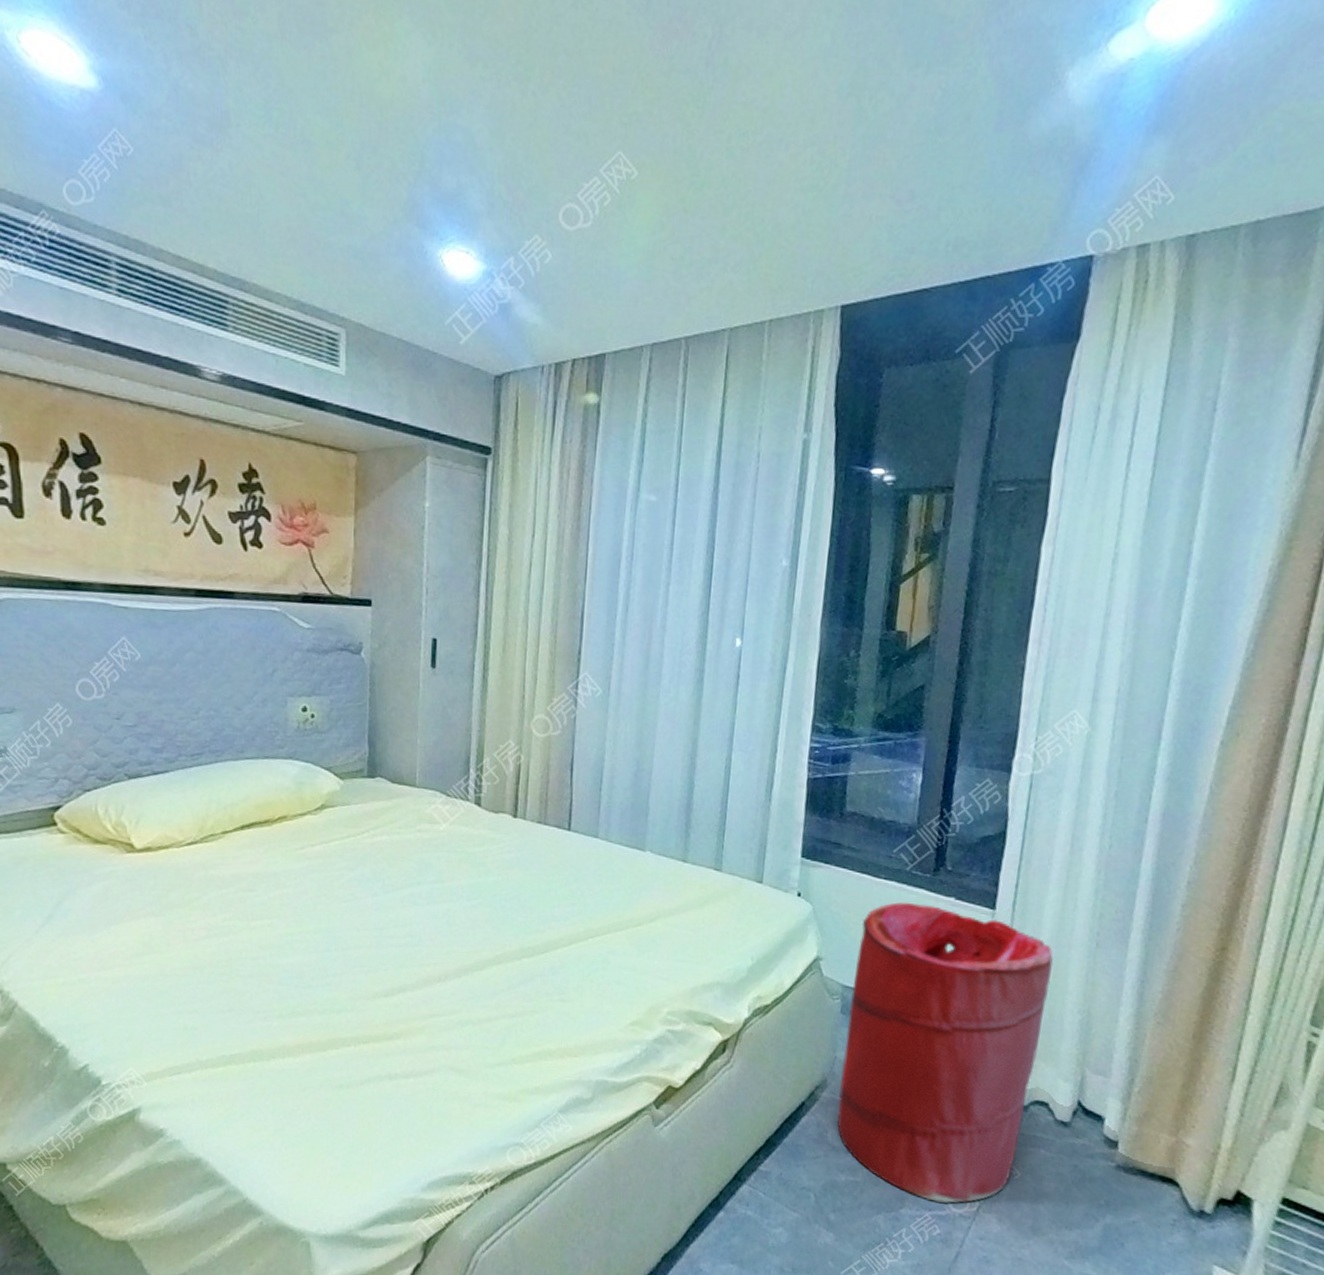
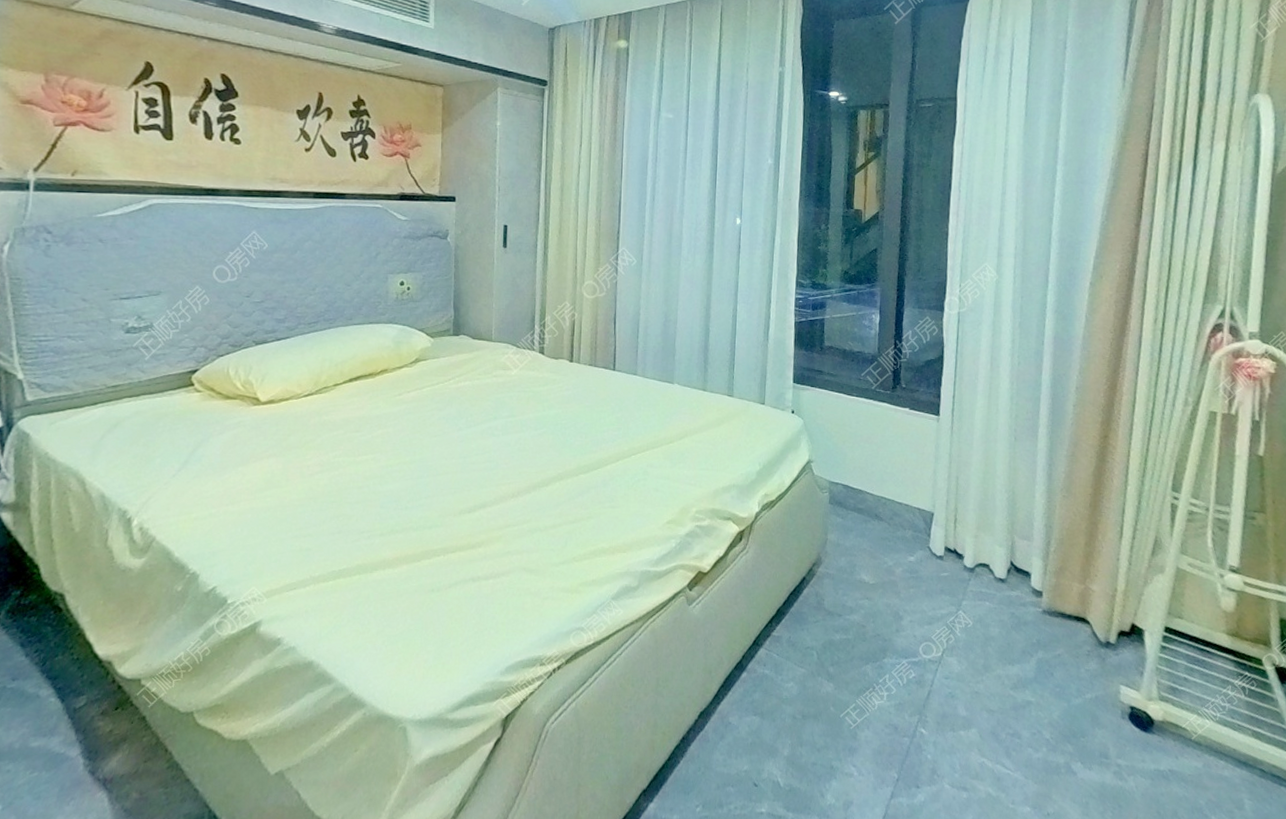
laundry hamper: present [837,902,1054,1203] -> none [831,413,985,651]

